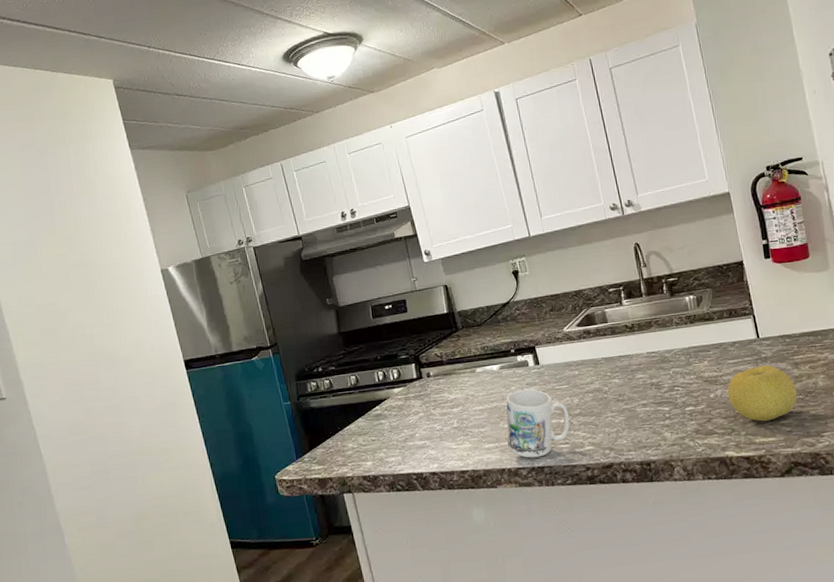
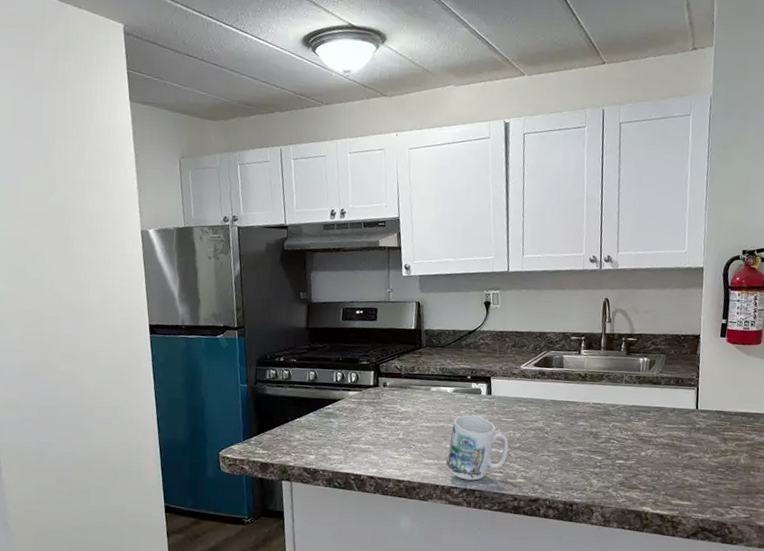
fruit: present [727,365,797,422] -> none [657,435,720,486]

